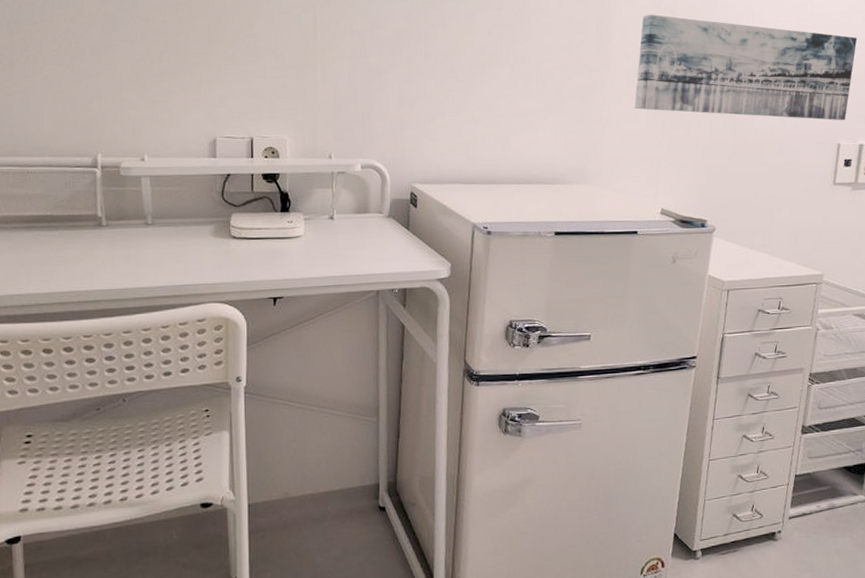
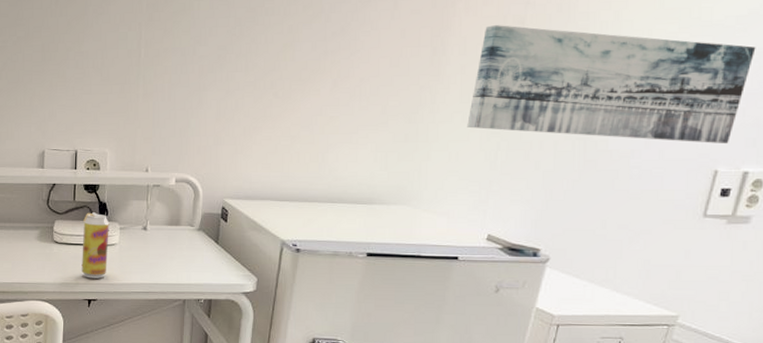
beverage can: none [263,203,293,275] -> present [81,212,109,279]

